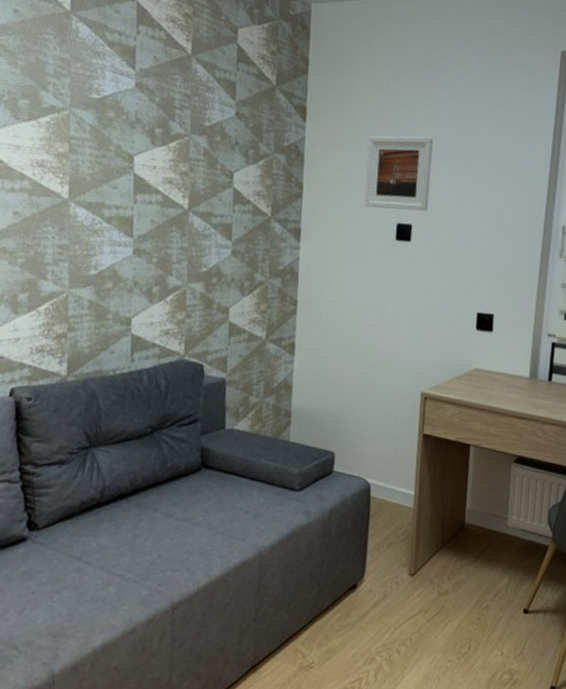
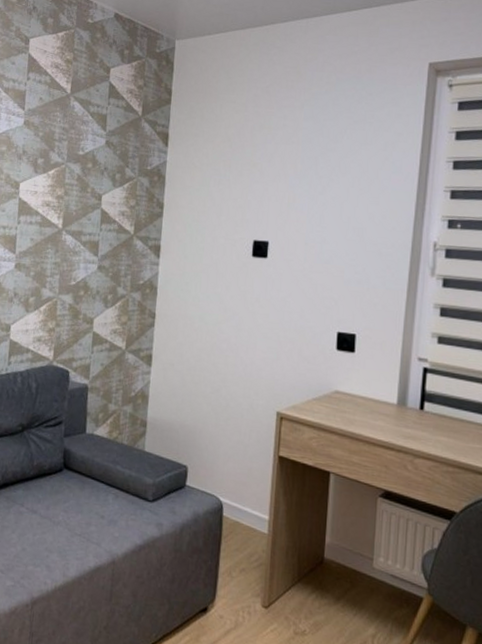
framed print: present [364,135,433,212] -> none [221,155,291,229]

